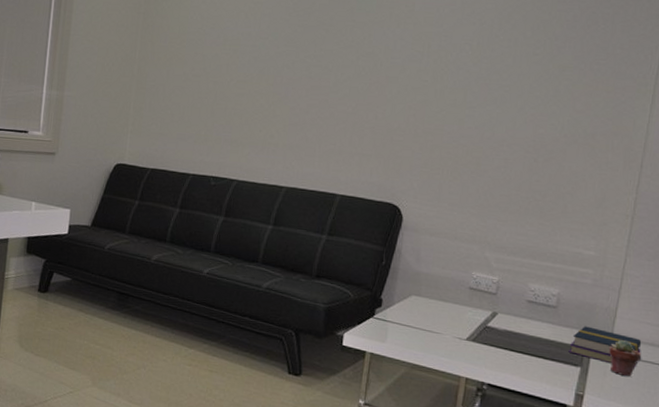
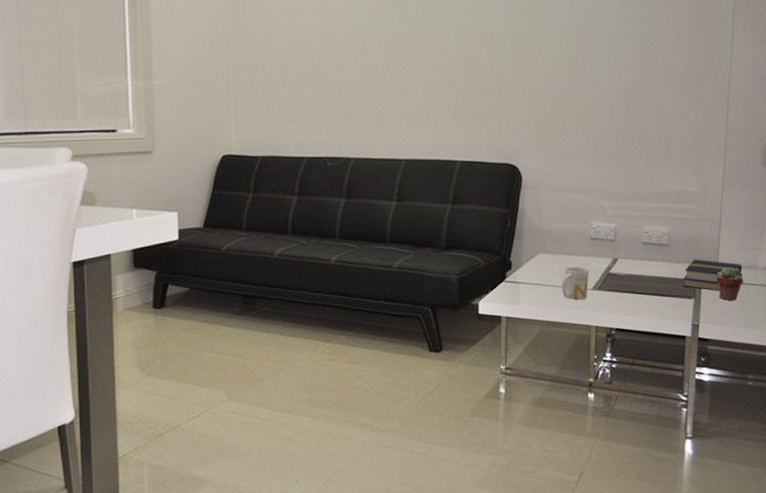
mug: none [432,312,464,348] -> present [561,266,589,299]

